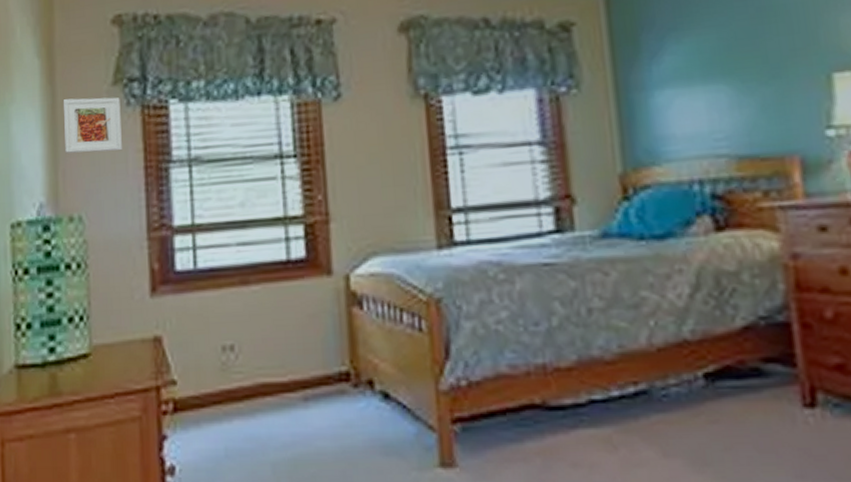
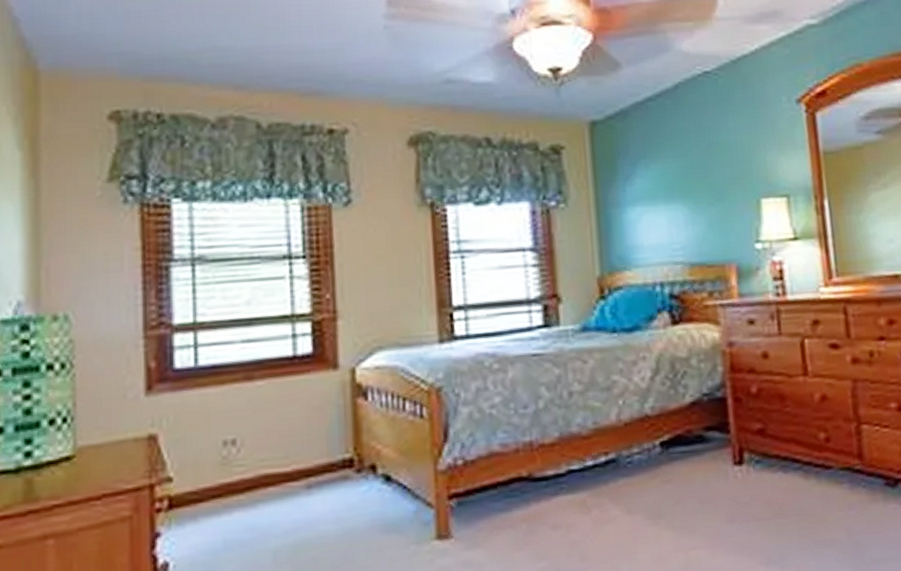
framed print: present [62,97,122,153] -> none [48,193,117,250]

